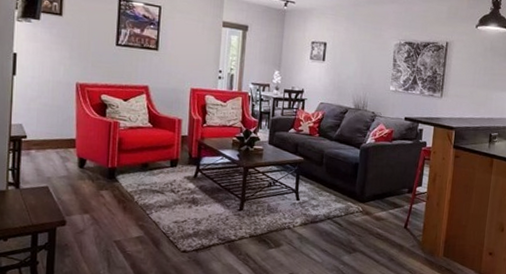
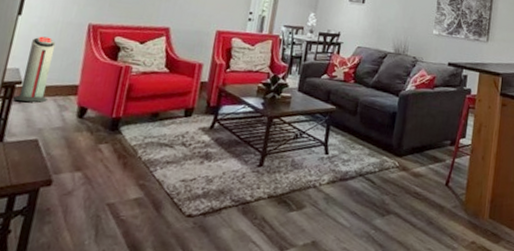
air purifier: none [22,94,51,155] -> present [13,36,56,103]

